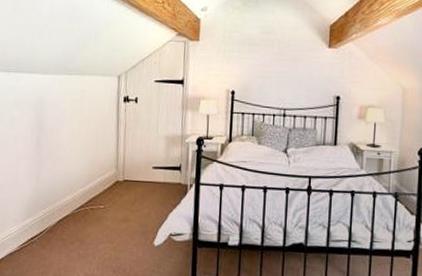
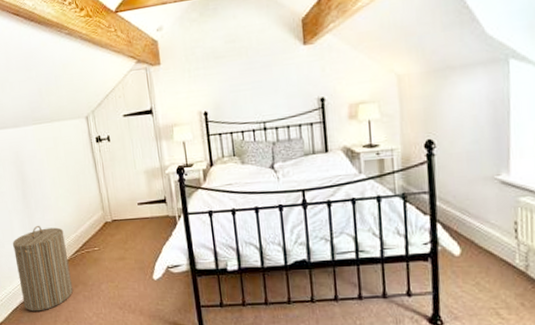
laundry hamper: none [10,174,71,266] -> present [12,225,73,312]

